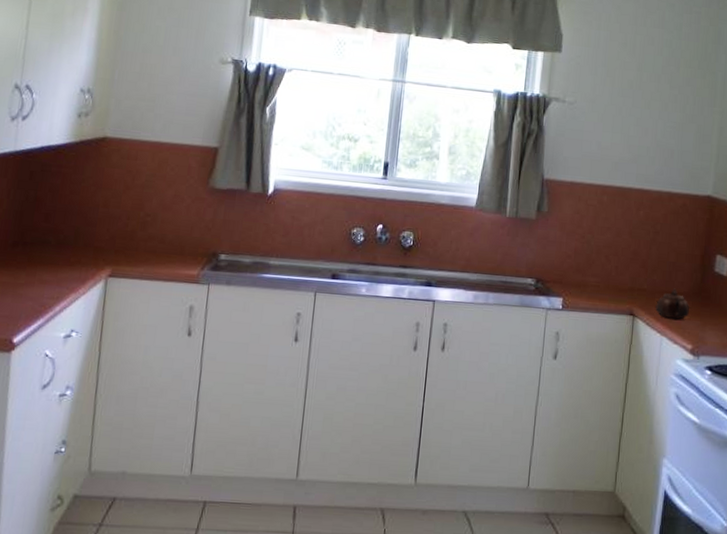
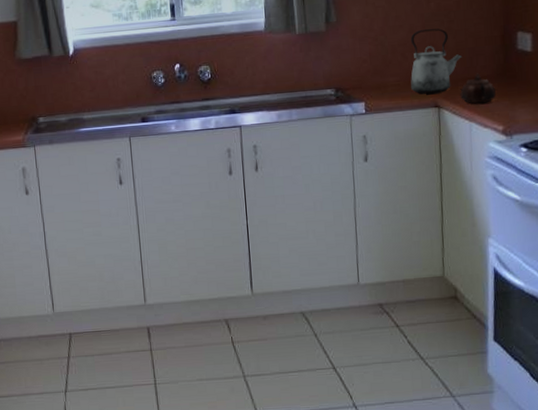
kettle: none [610,236,663,302] -> present [410,28,463,94]

